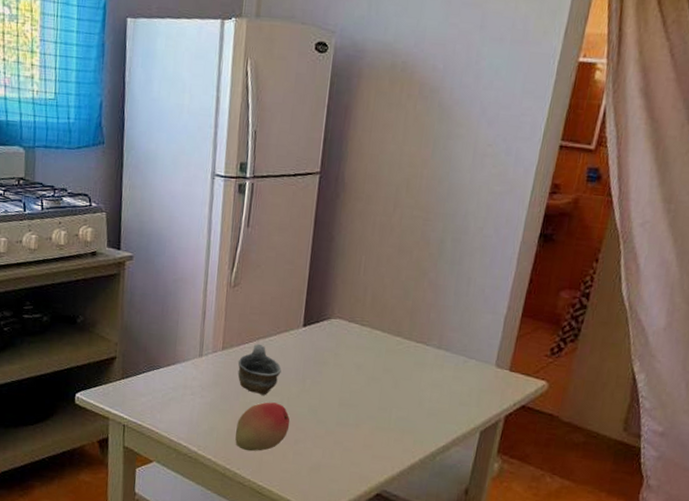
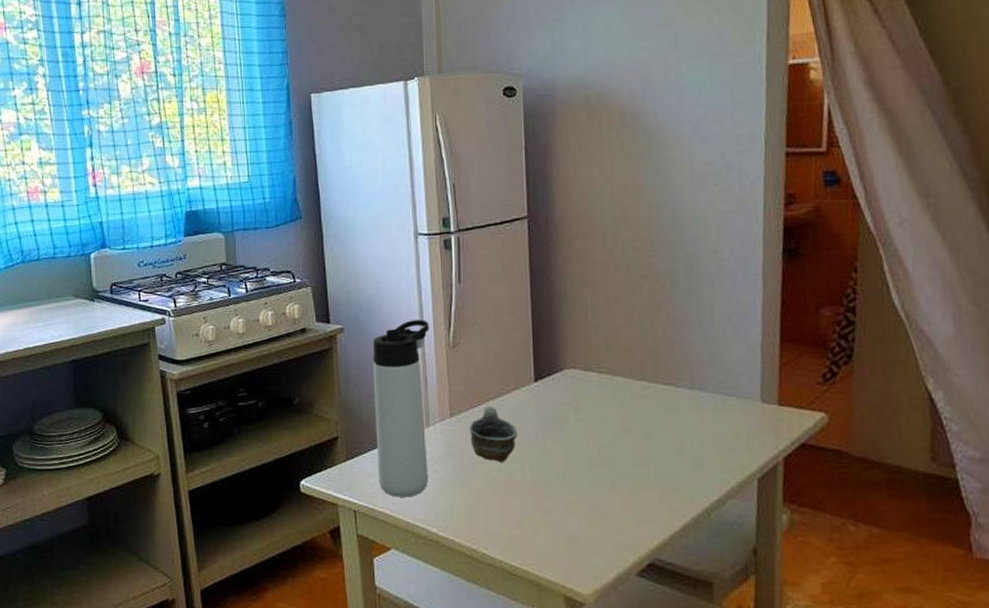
thermos bottle: none [149,256,215,418] -> present [372,320,429,497]
fruit: present [235,402,290,452] -> none [477,469,537,527]

